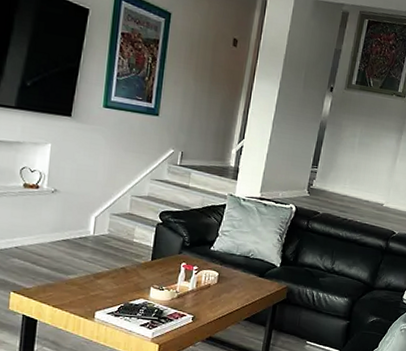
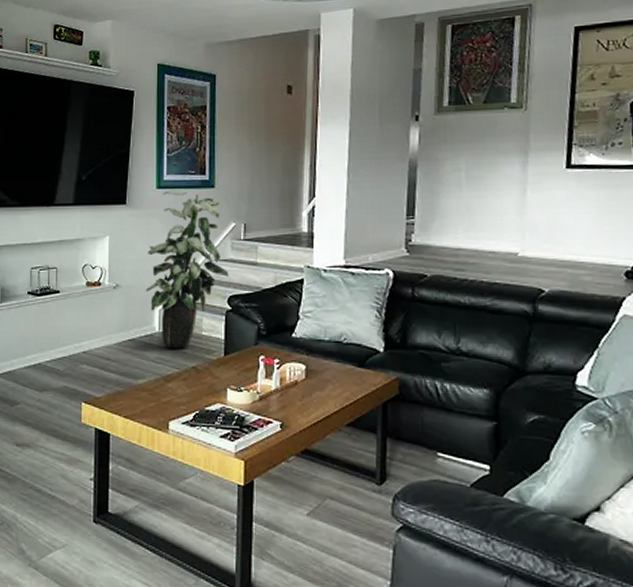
indoor plant: none [83,111,163,252] -> present [145,190,229,349]

